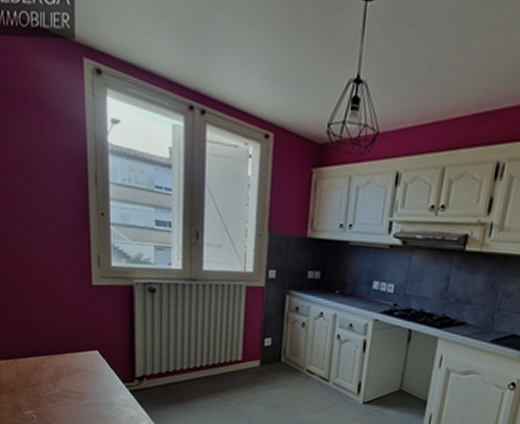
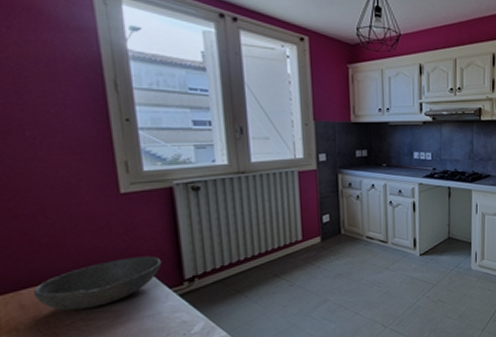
bowl: none [25,346,119,387] -> present [33,256,162,311]

